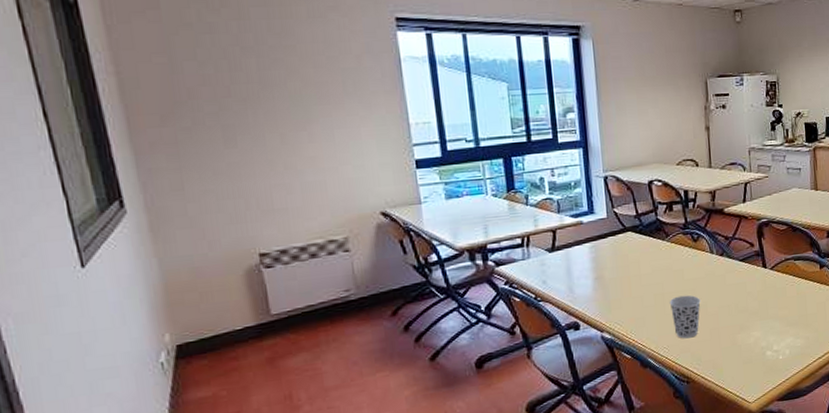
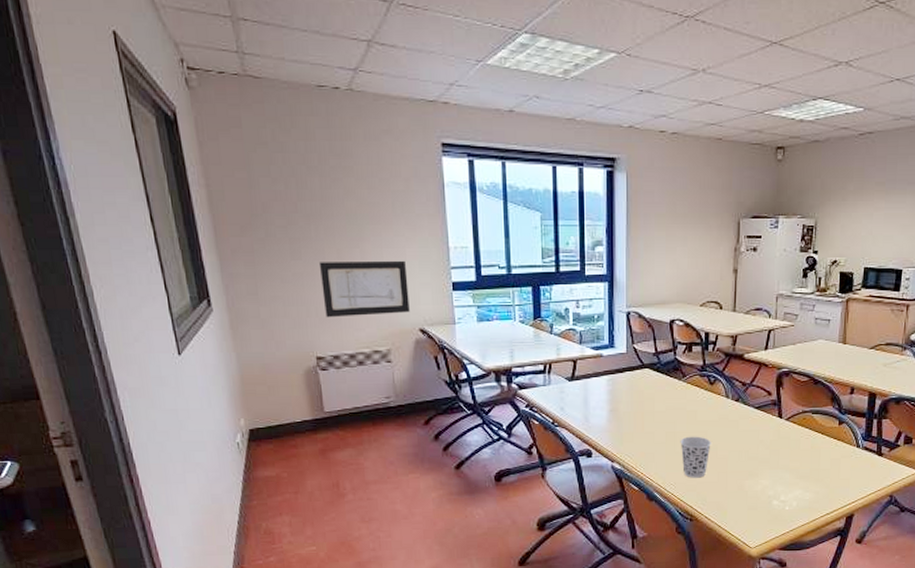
wall art: none [258,140,369,209] -> present [318,260,410,318]

